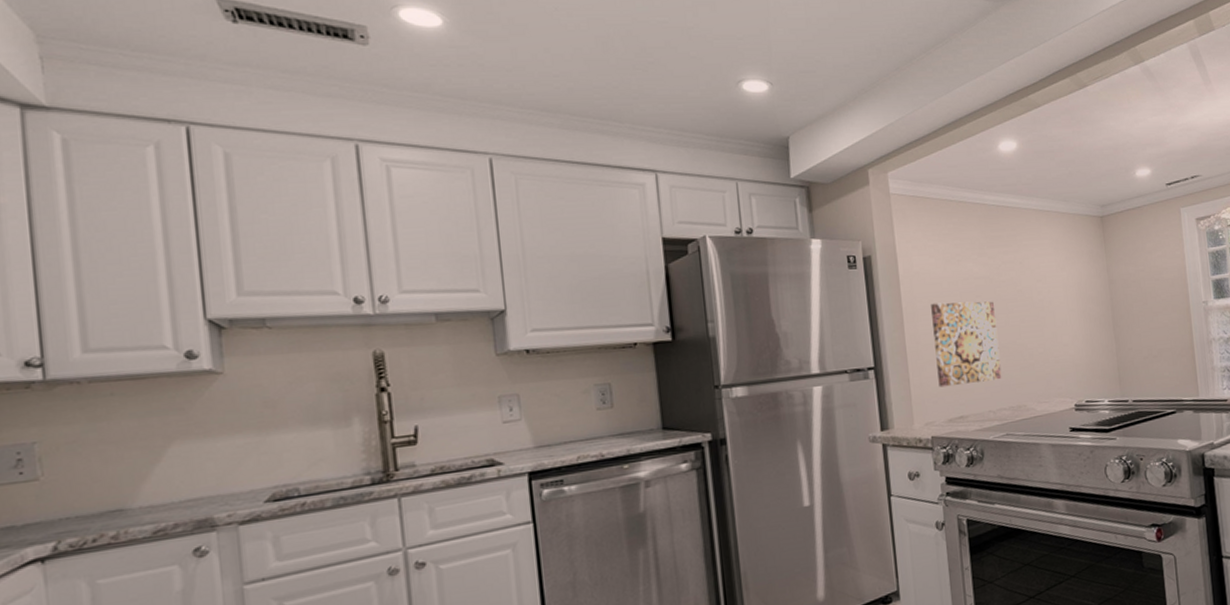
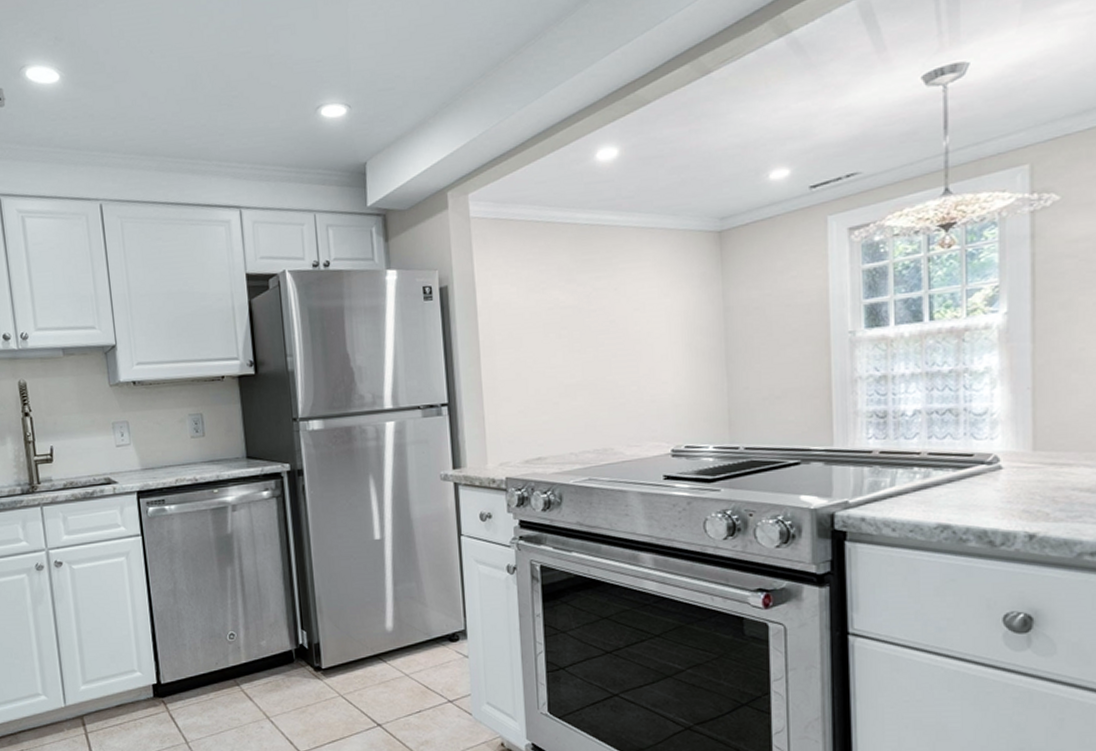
wall art: present [931,301,1002,388] -> none [510,333,587,427]

